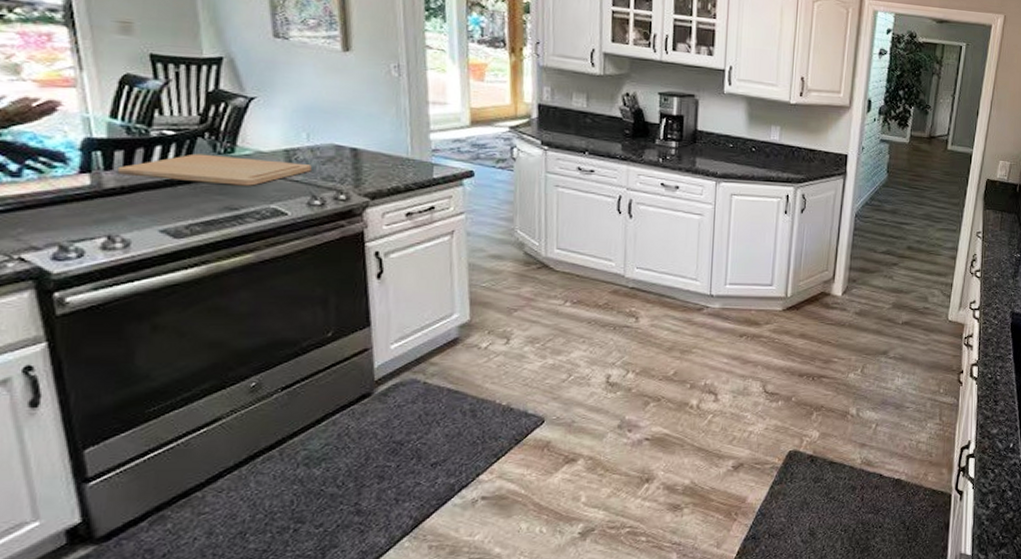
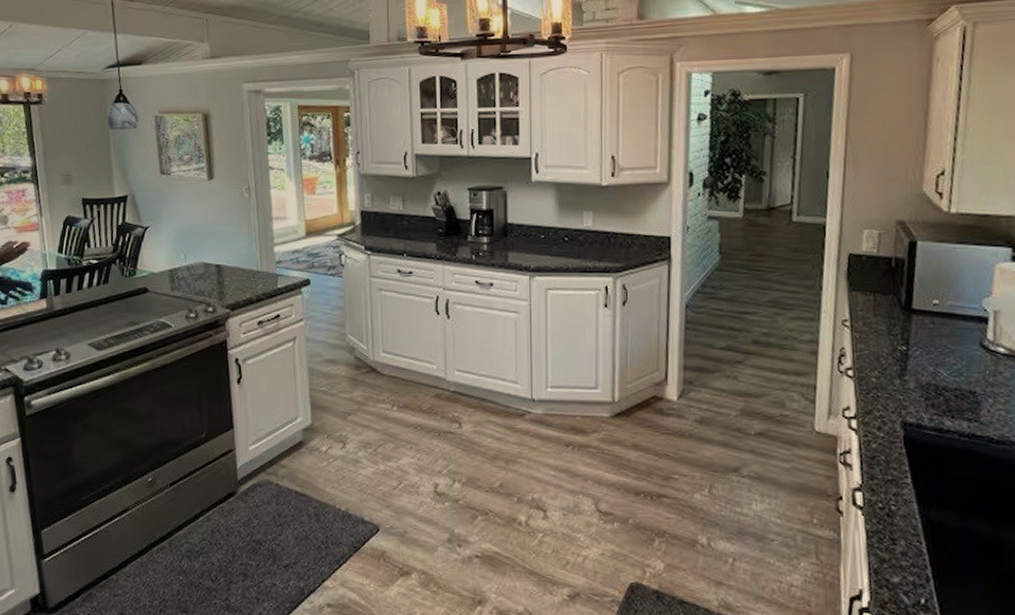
cutting board: present [117,153,312,186] -> none [62,277,188,303]

